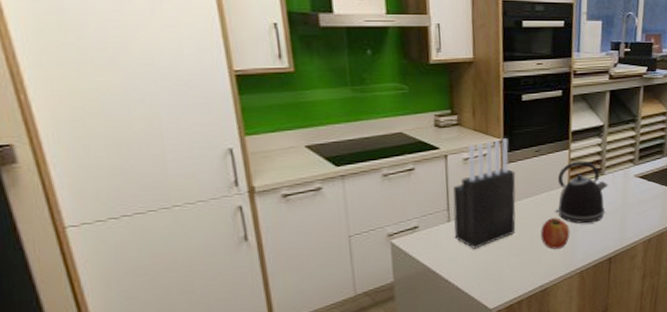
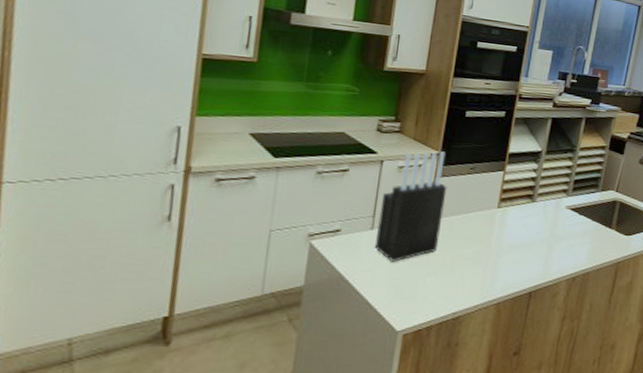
fruit: present [541,218,570,250] -> none [462,240,493,274]
kettle: present [555,160,608,224] -> none [481,184,539,251]

